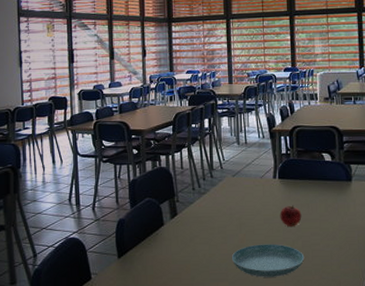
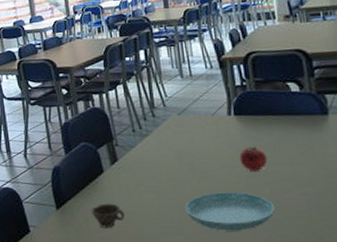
cup: none [148,253,179,276] -> present [90,203,125,229]

